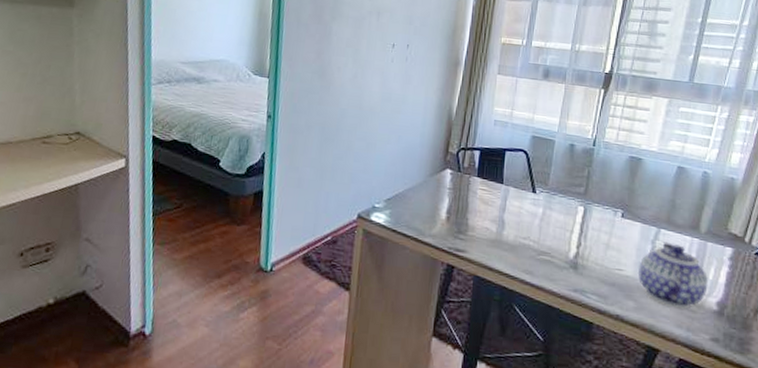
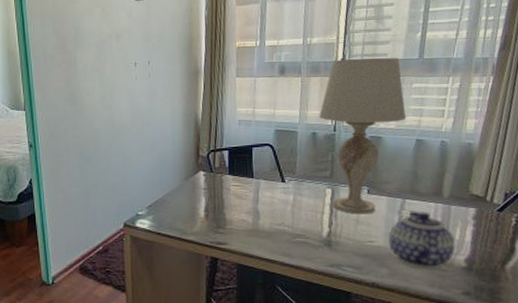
table lamp: none [580,71,669,240] -> present [319,58,406,214]

